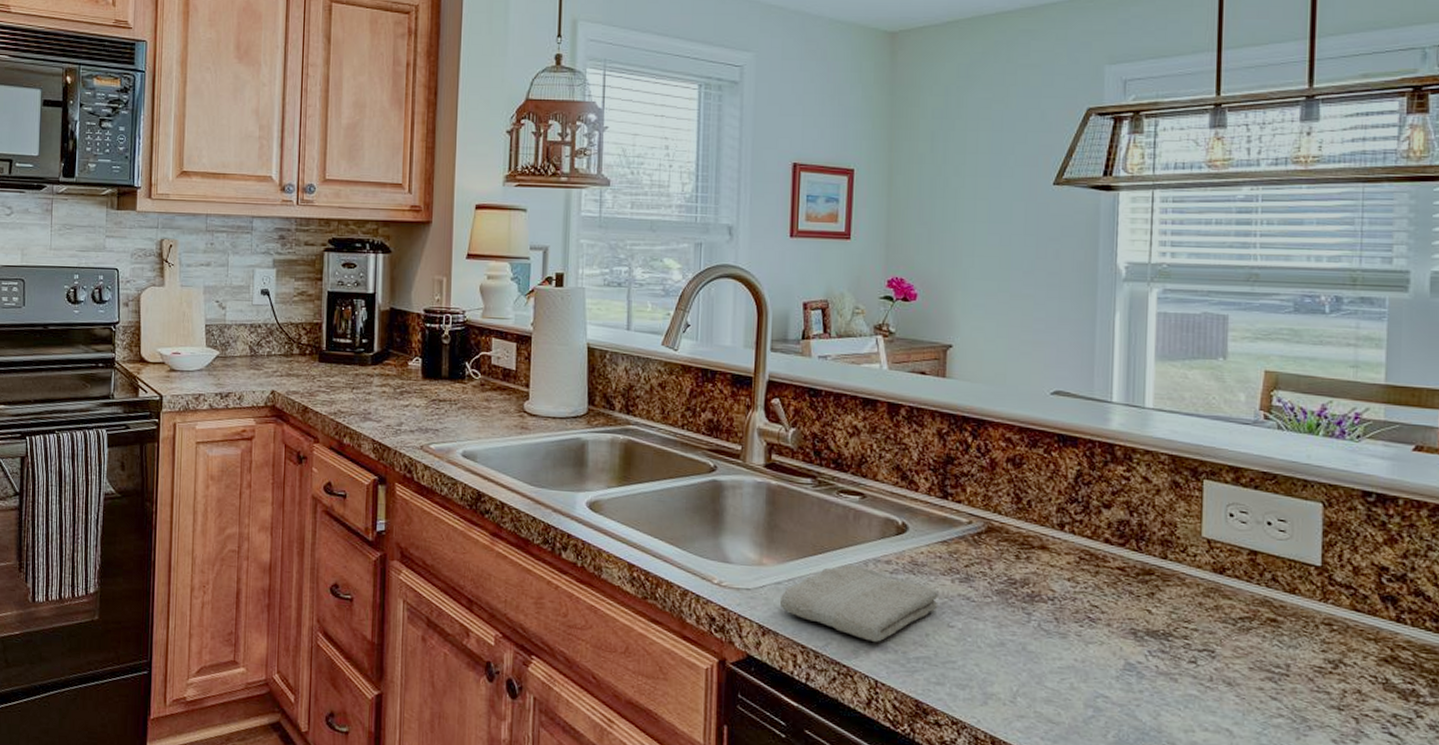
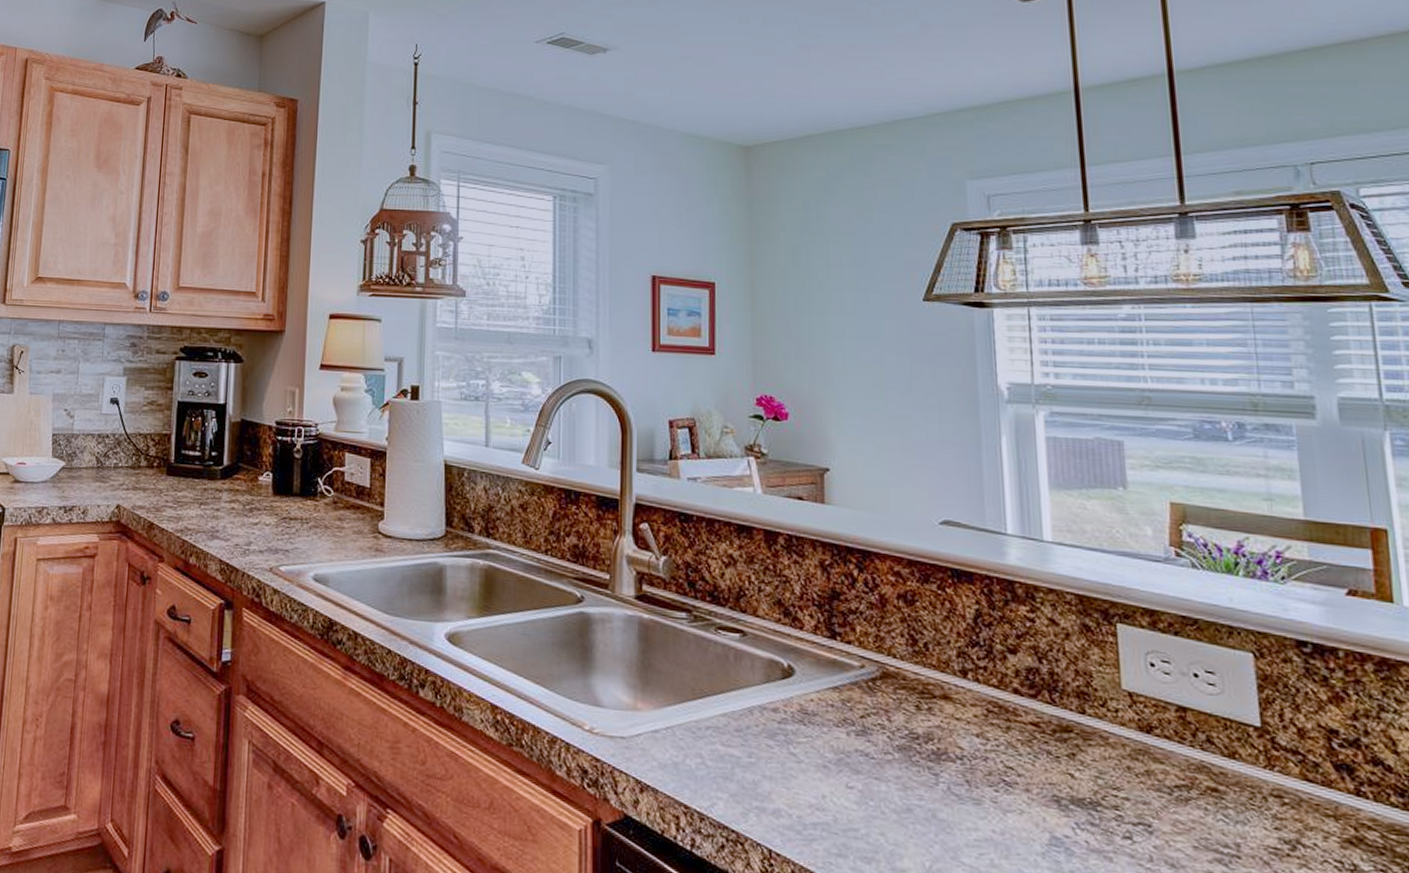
washcloth: present [779,564,939,642] -> none [657,712,834,804]

